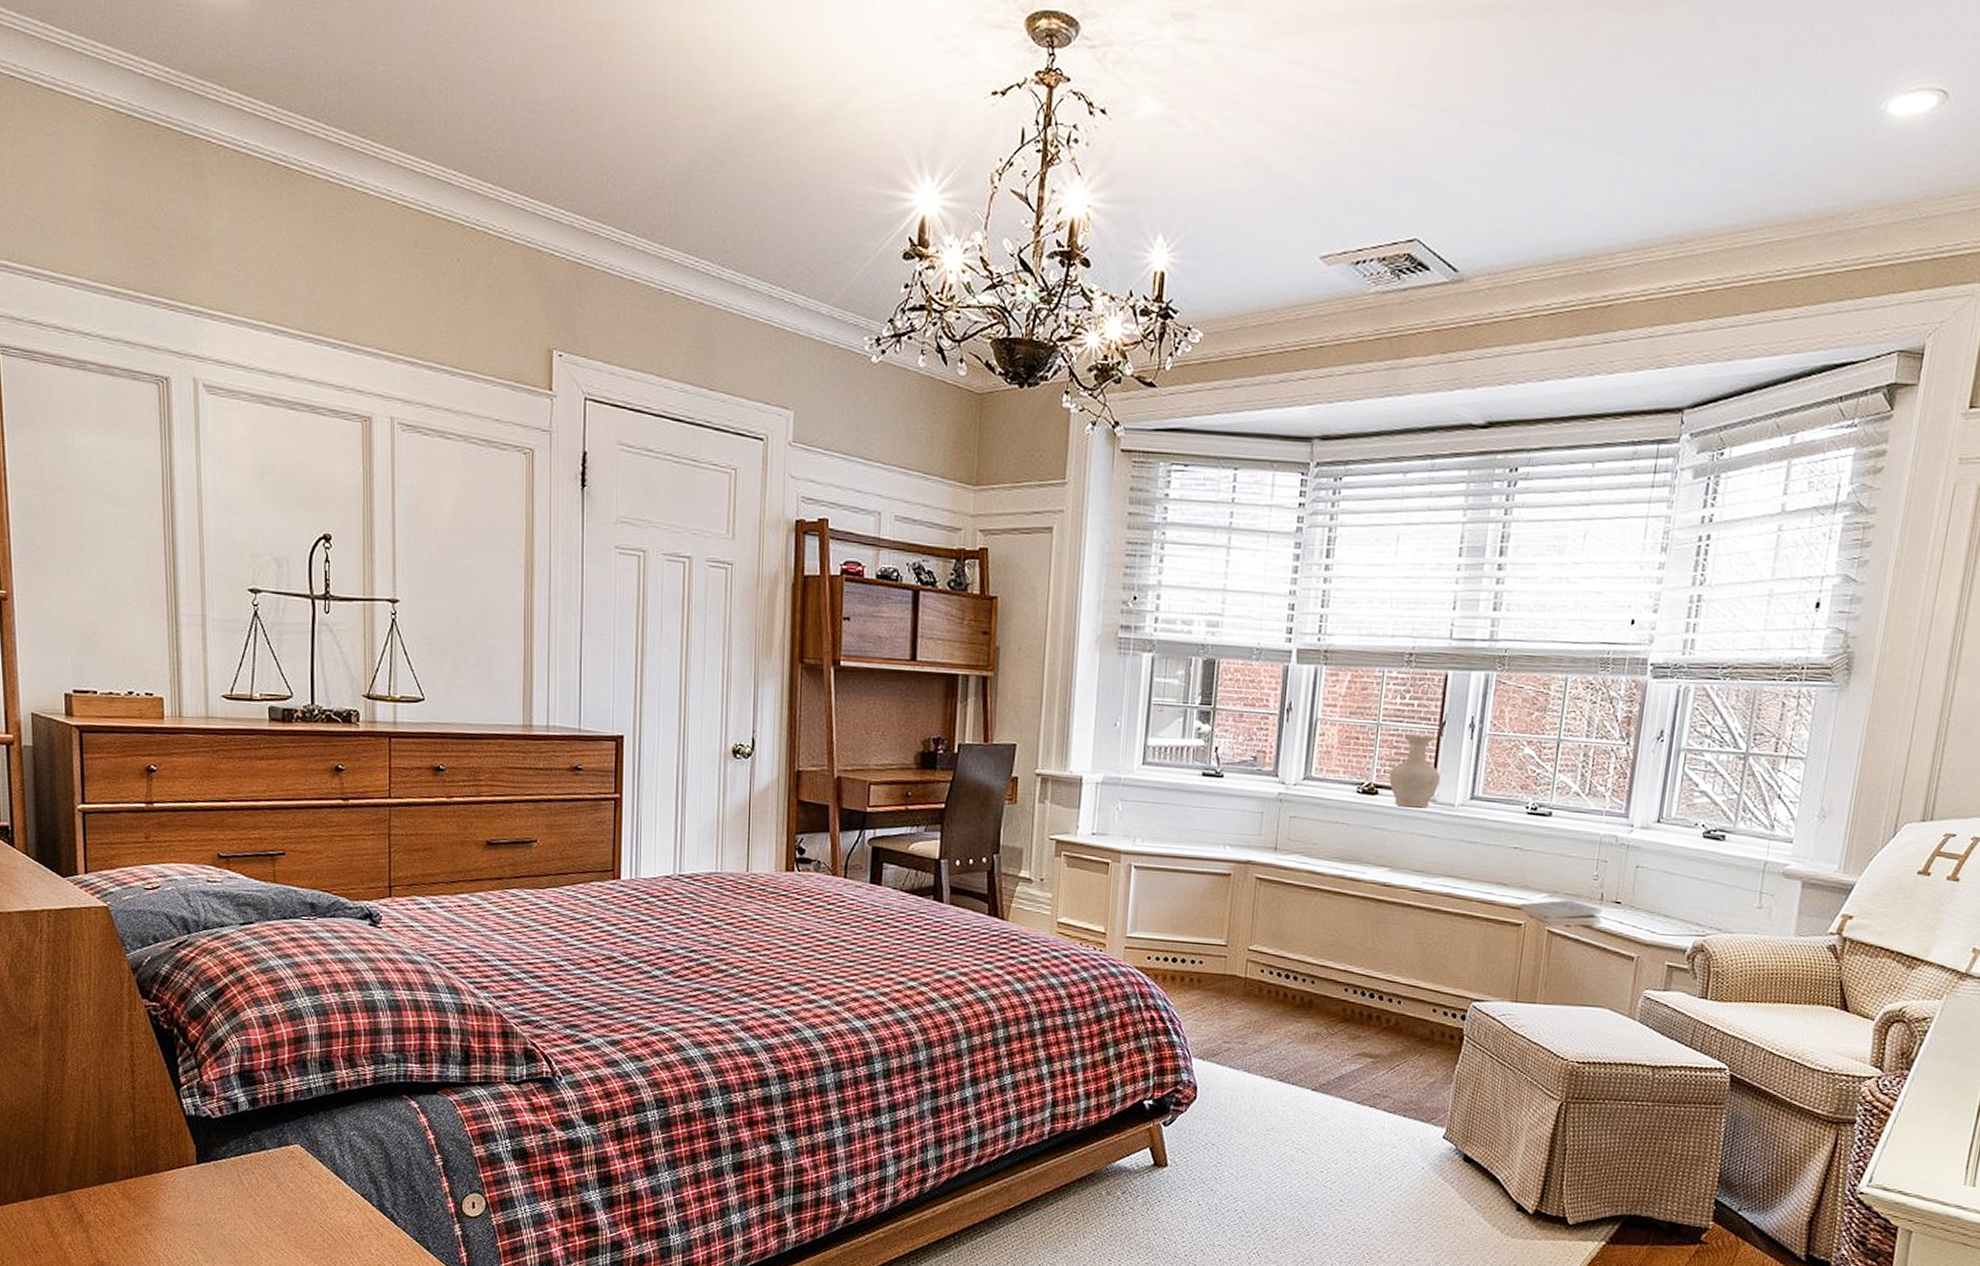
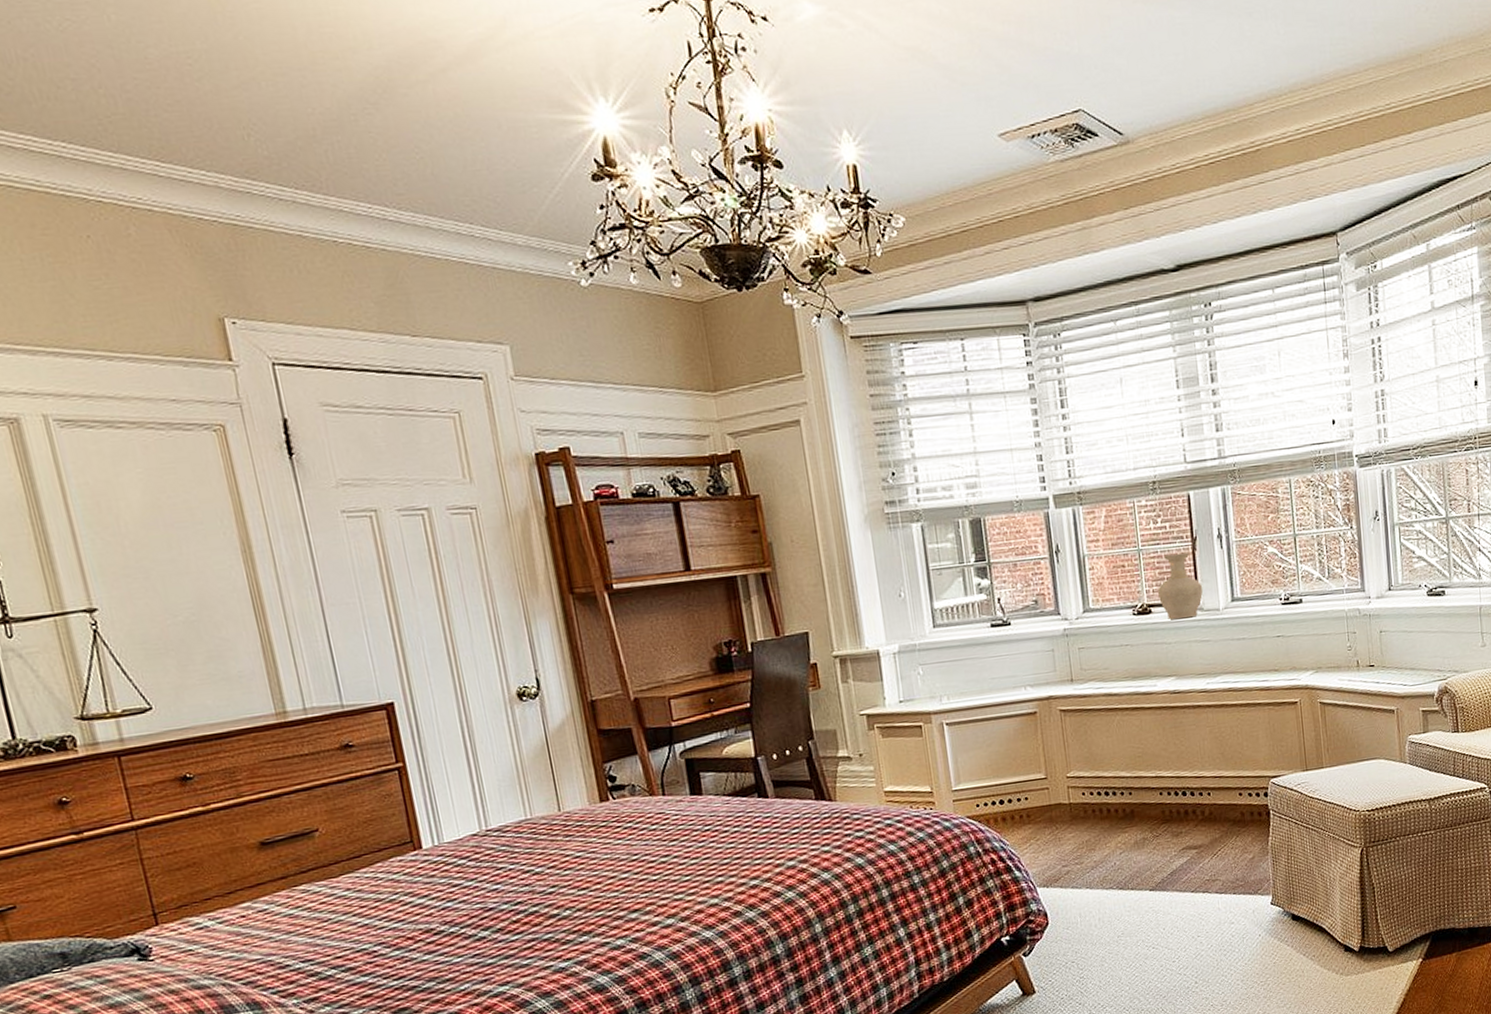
books: present [1520,899,1602,927] -> none [1293,672,1362,699]

